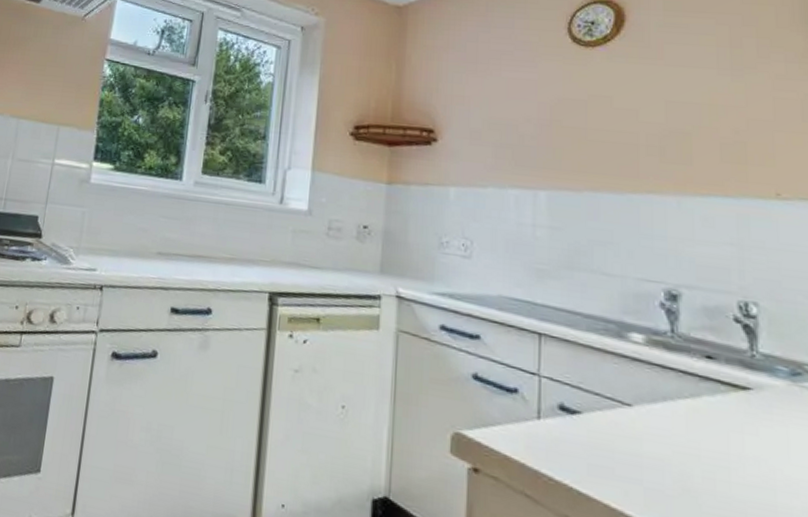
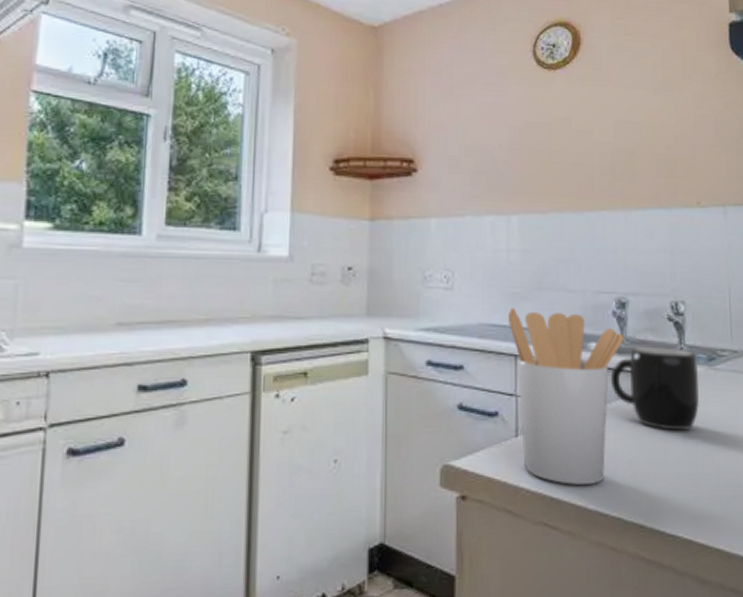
utensil holder: none [531,284,675,489] -> present [507,308,624,485]
mug: none [656,344,778,452] -> present [610,346,699,431]

